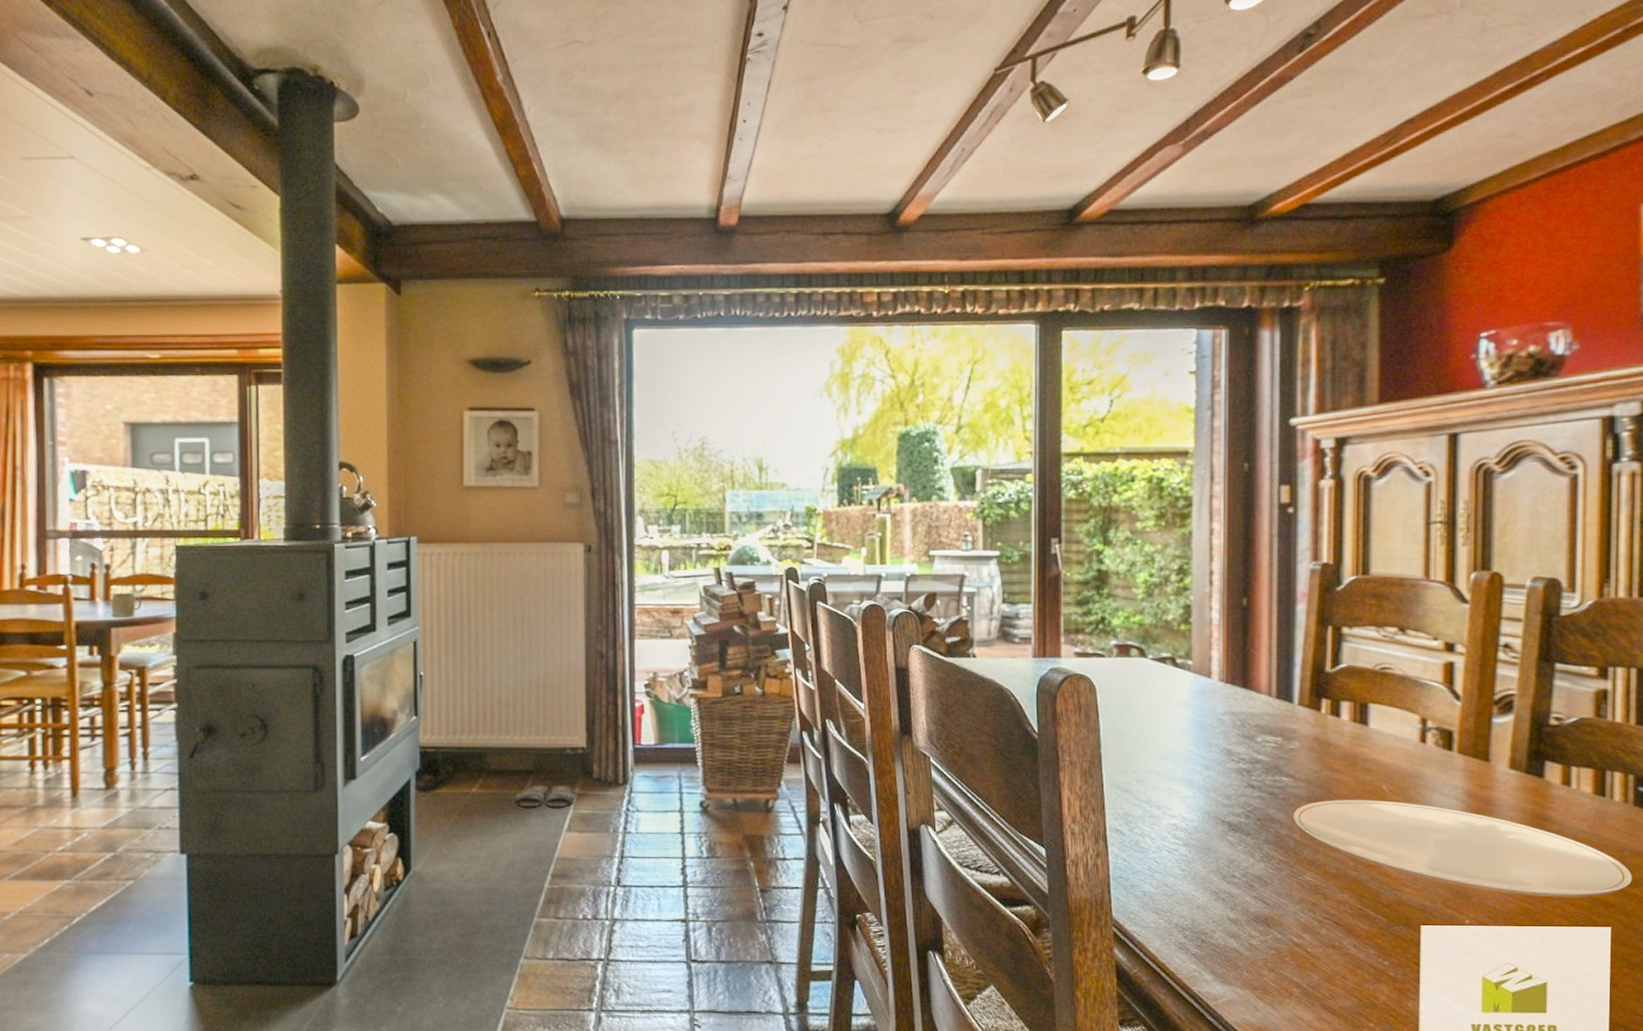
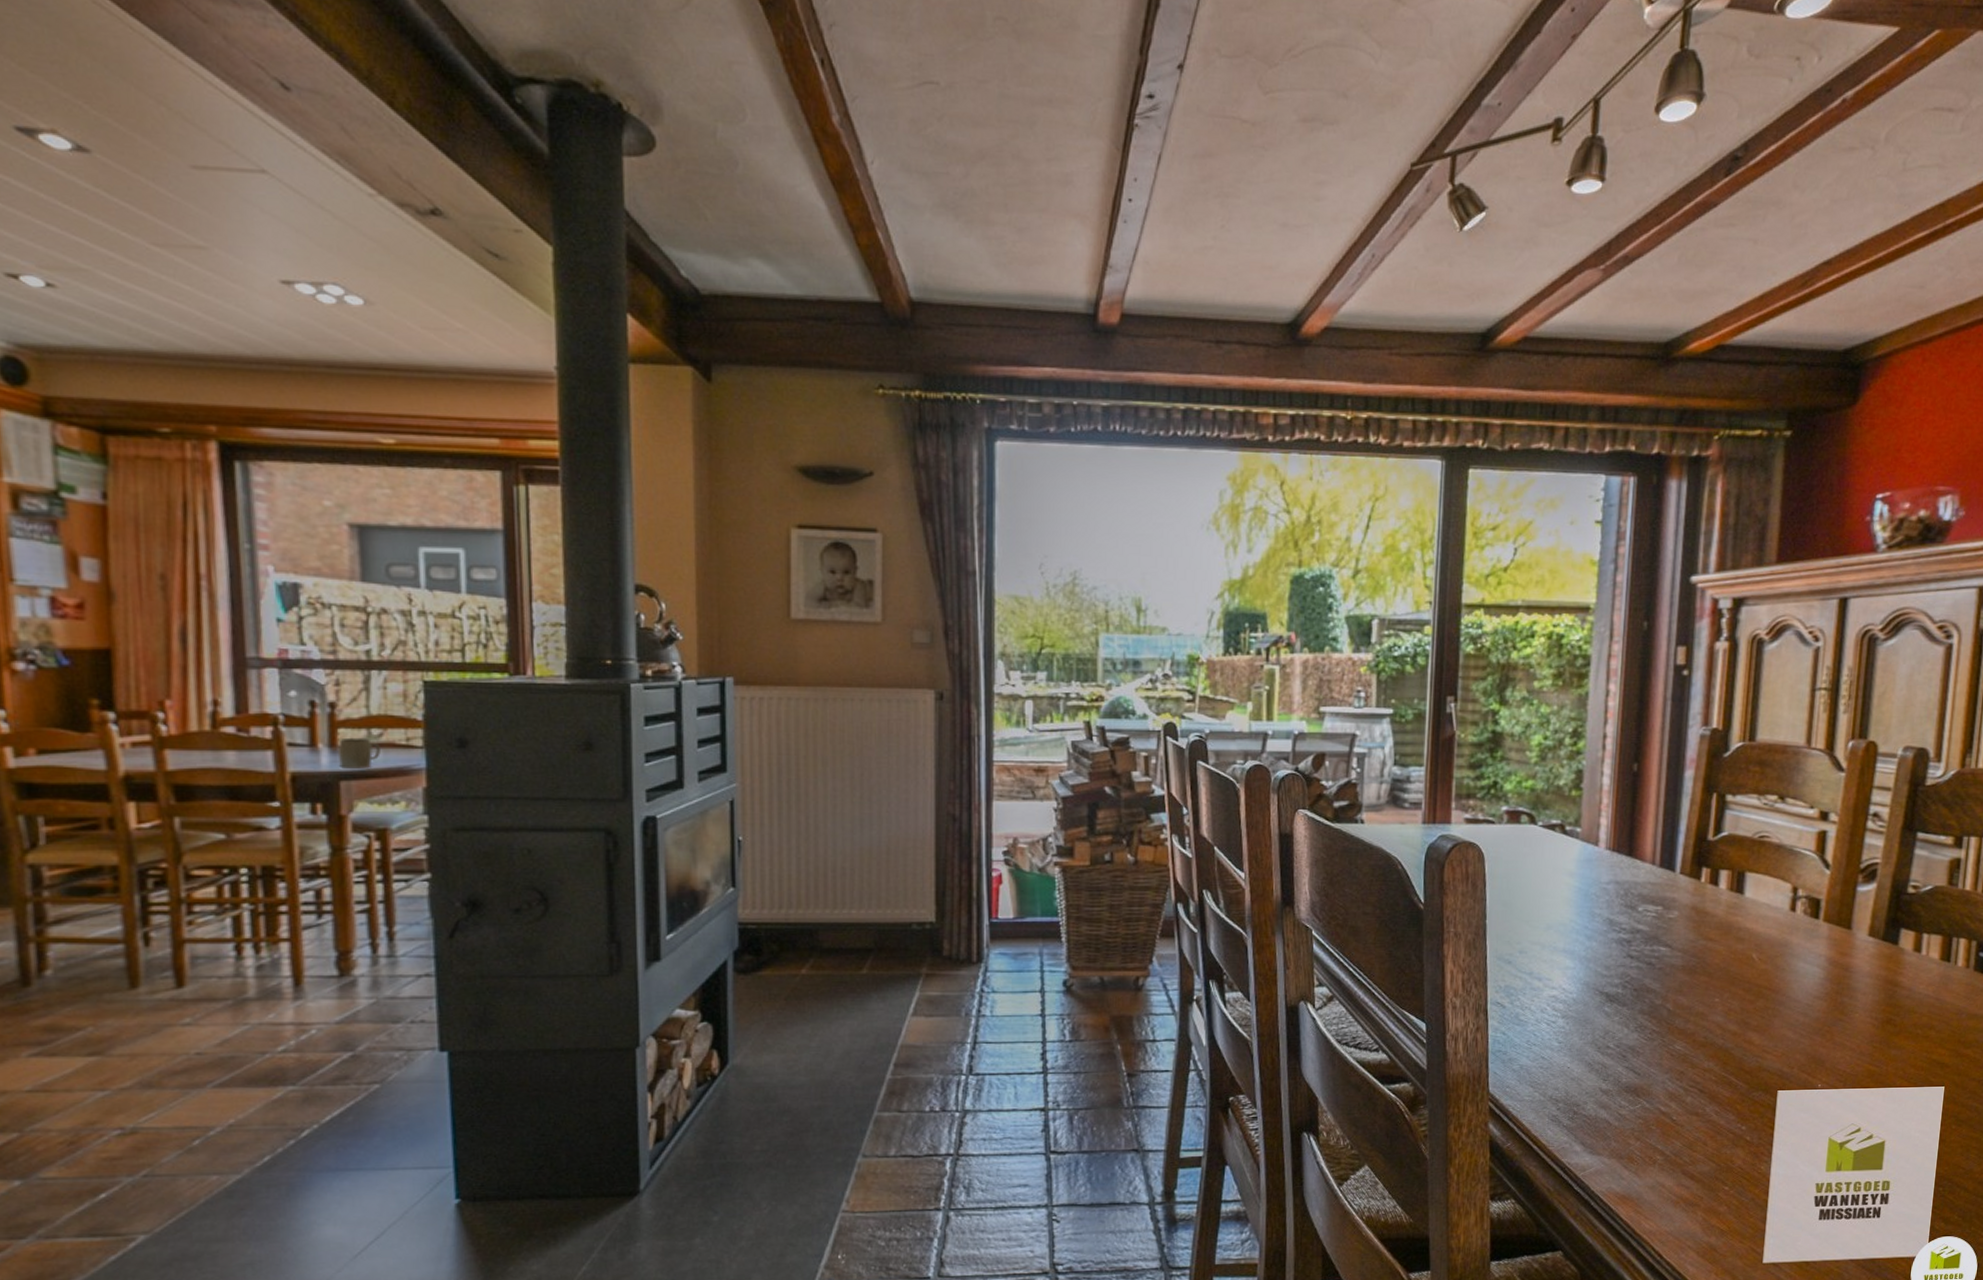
slippers: present [515,785,577,808] -> none [852,964,924,990]
plate: present [1293,799,1633,898] -> none [1667,968,1967,1060]

